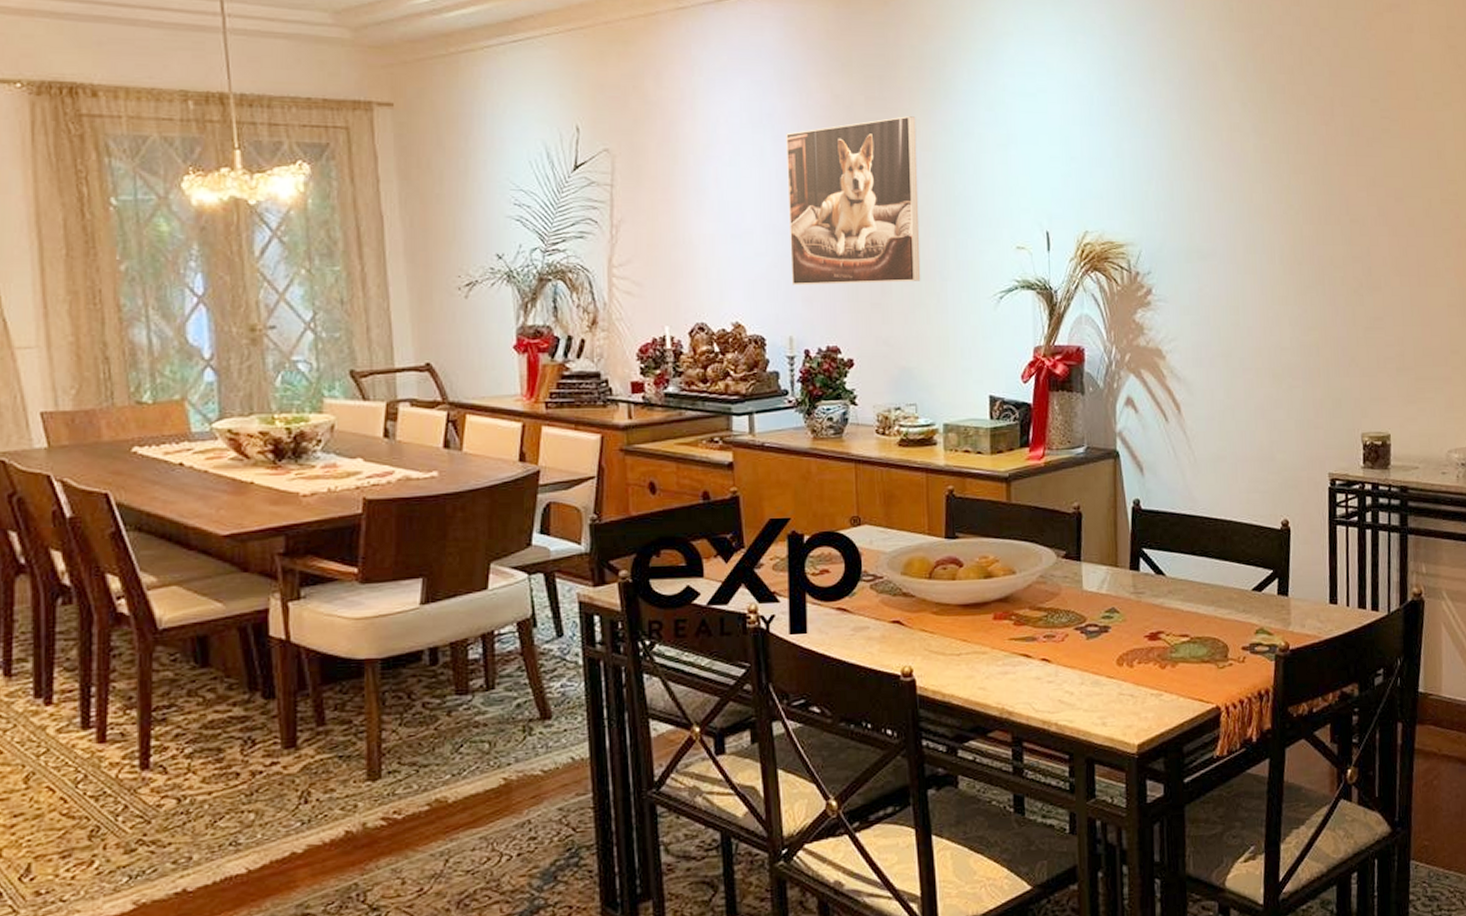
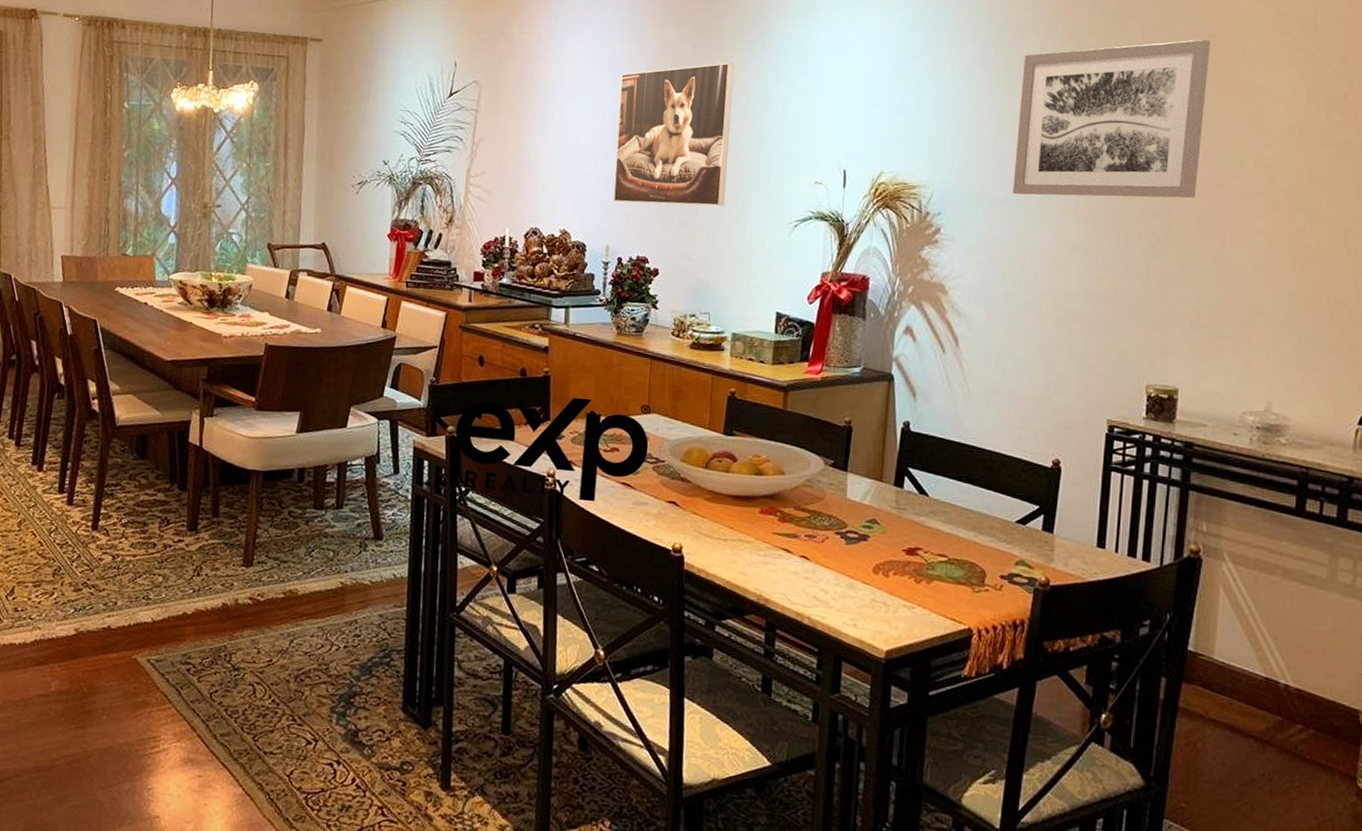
wall art: none [1218,75,1393,247] -> present [1013,39,1211,199]

